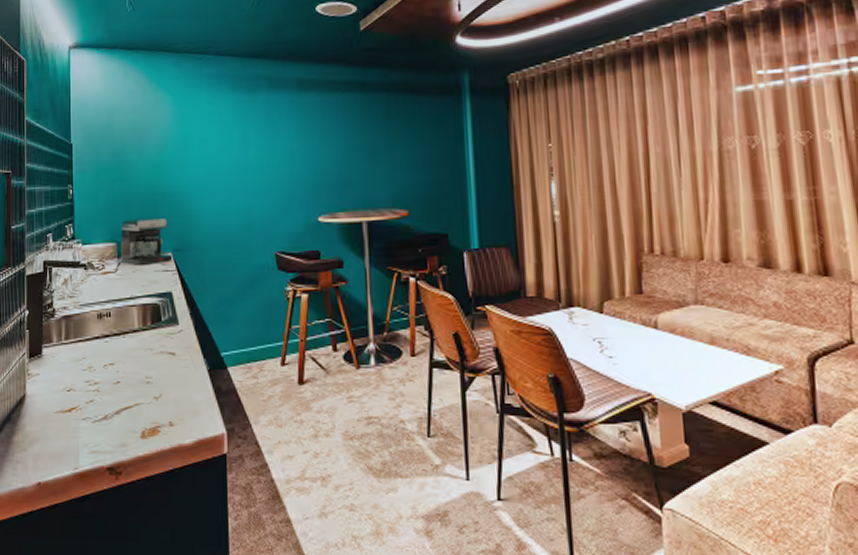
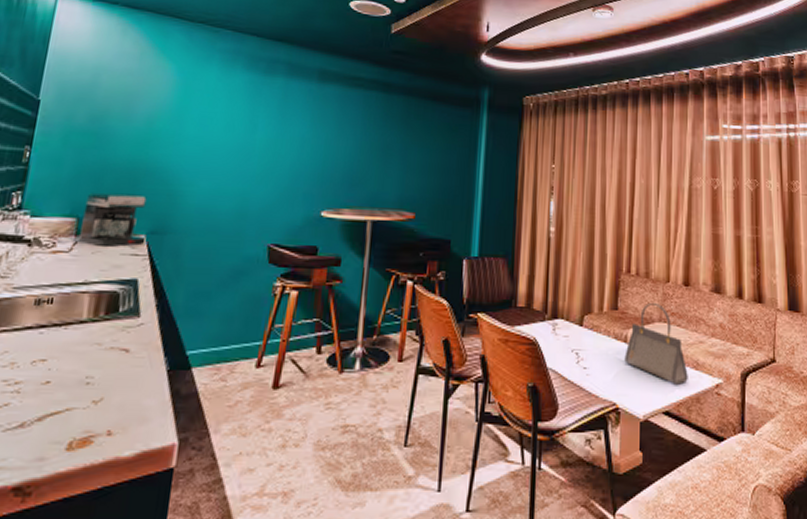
handbag: none [656,283,738,372] -> present [624,302,688,385]

